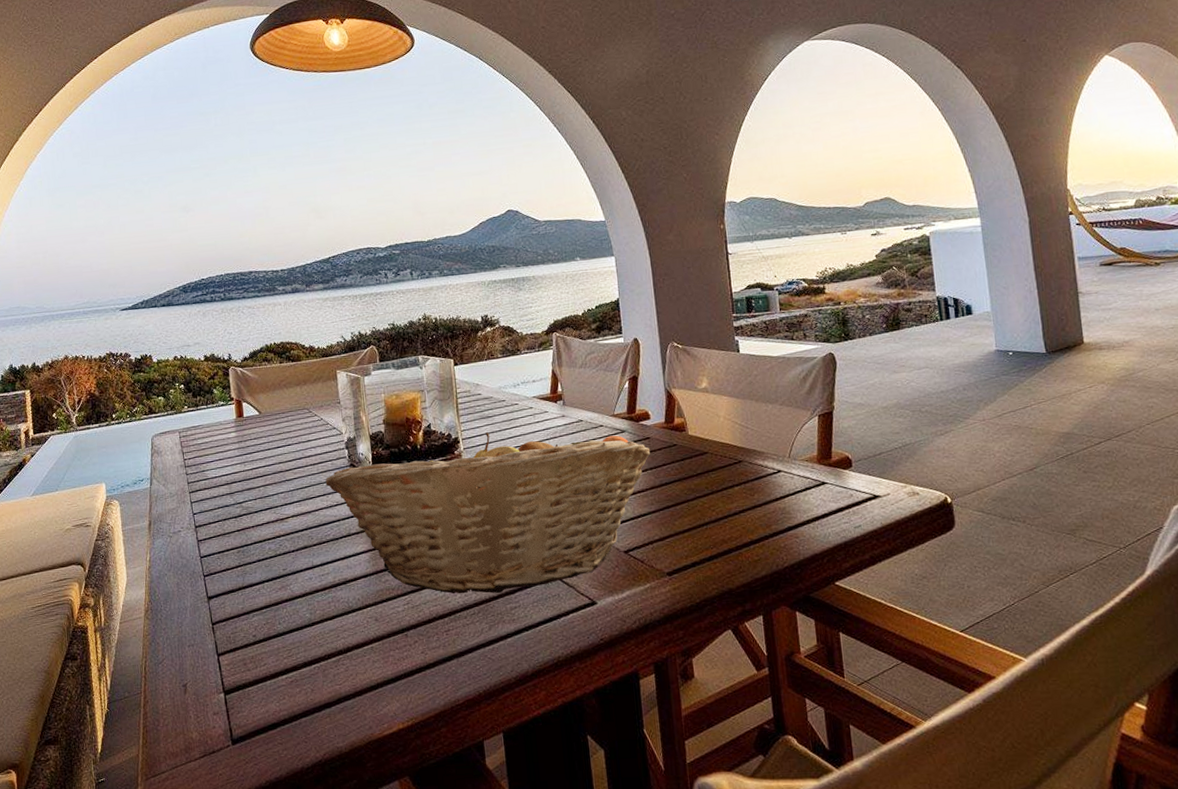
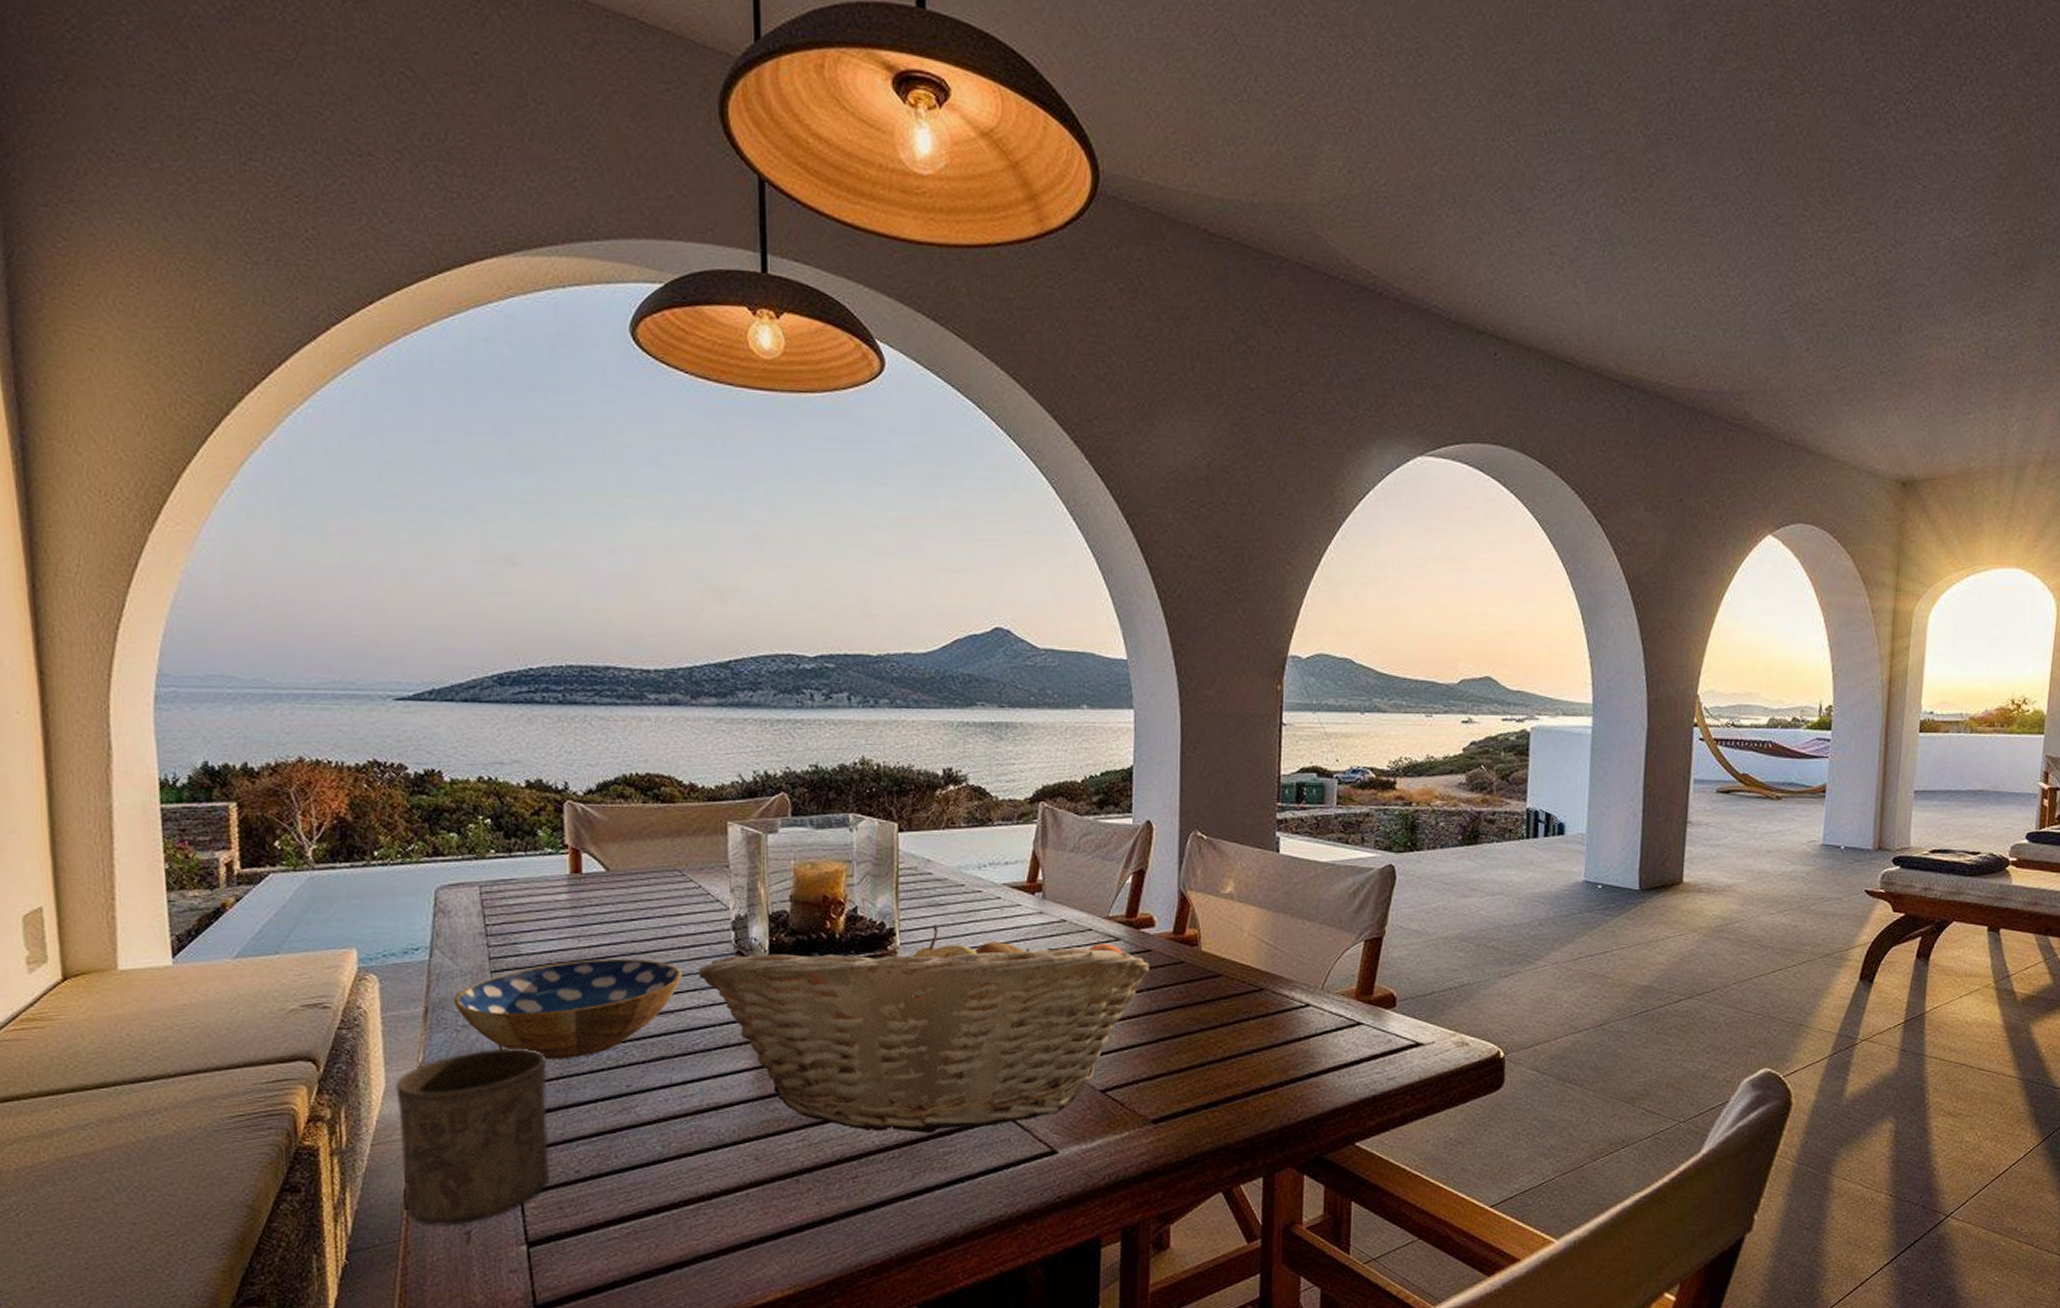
cup: none [133,546,236,681] -> present [395,1048,549,1226]
bowl: none [167,475,315,554] -> present [453,959,682,1060]

